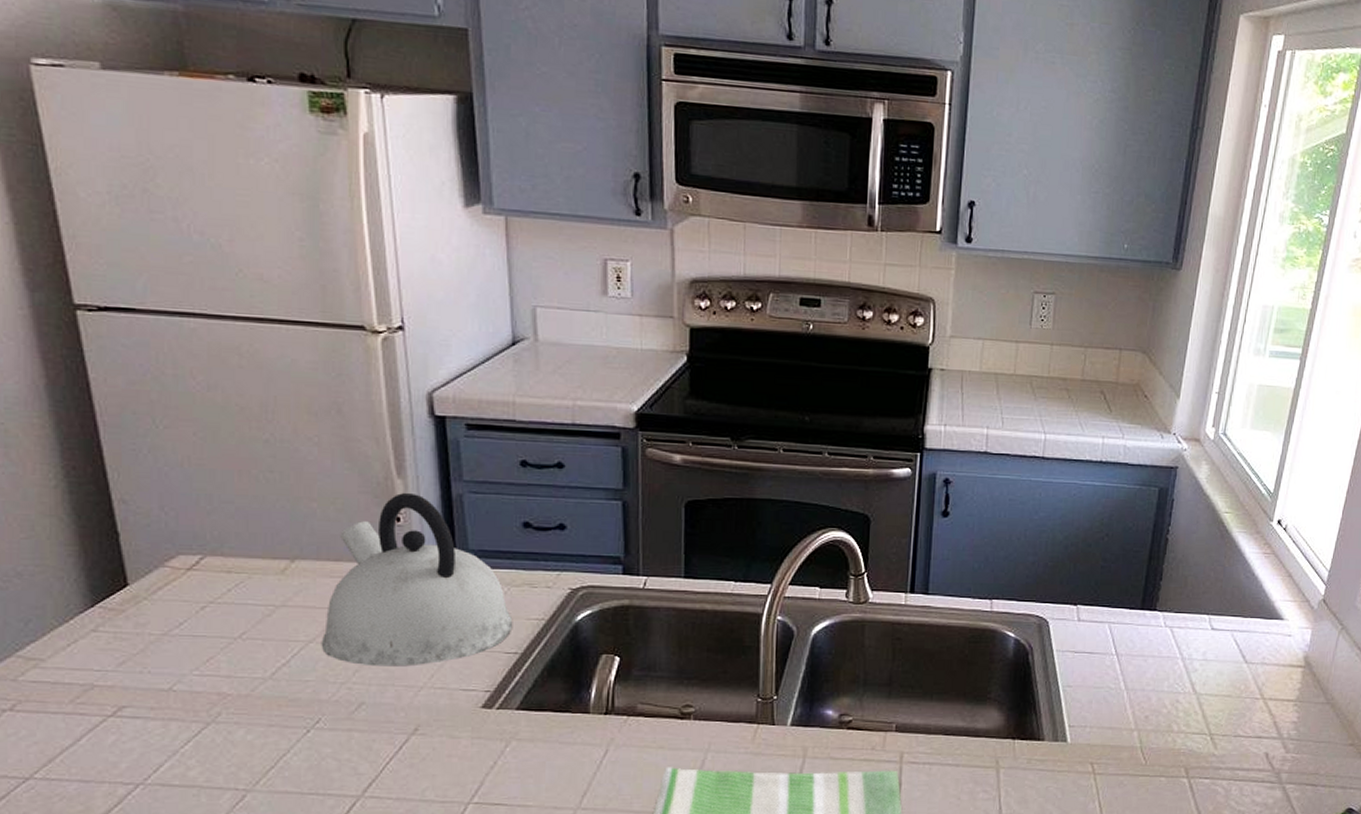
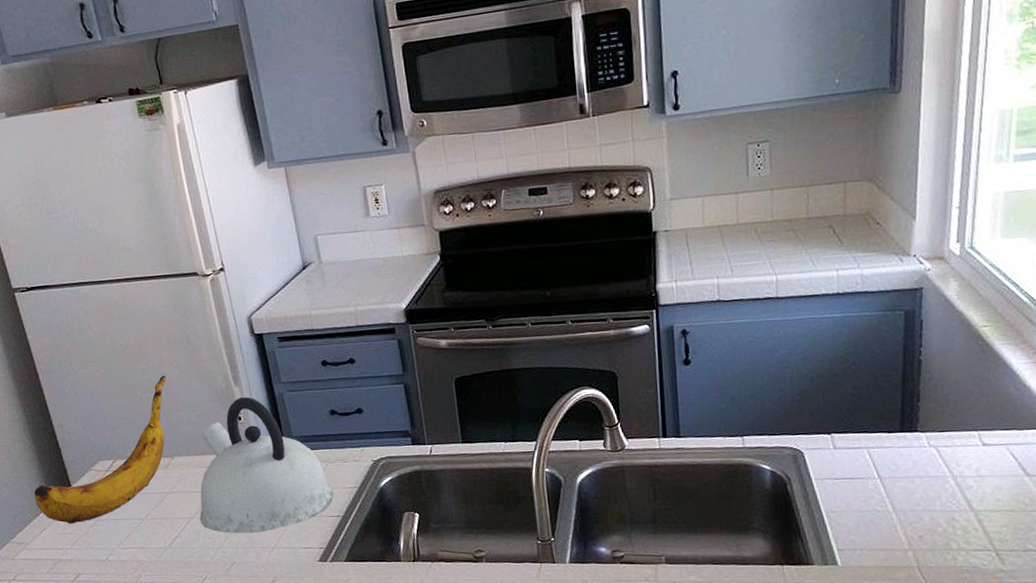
banana: none [64,451,299,638] -> present [34,375,166,524]

